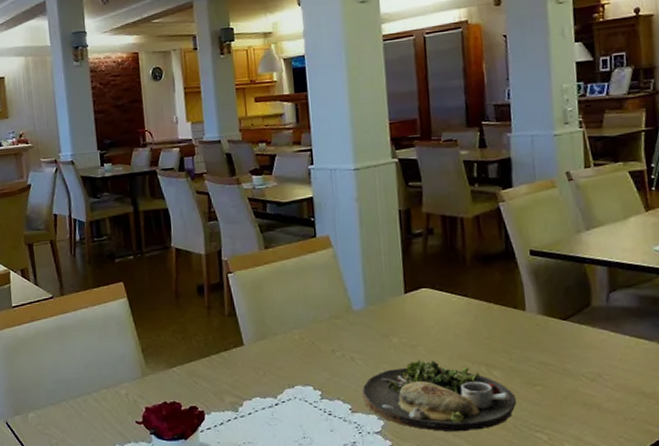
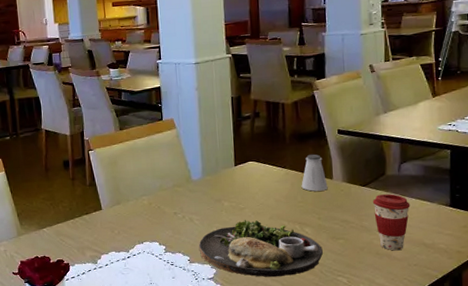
saltshaker: none [486,279,520,326] -> present [301,154,328,191]
coffee cup: none [575,329,624,401] -> present [372,194,411,251]

